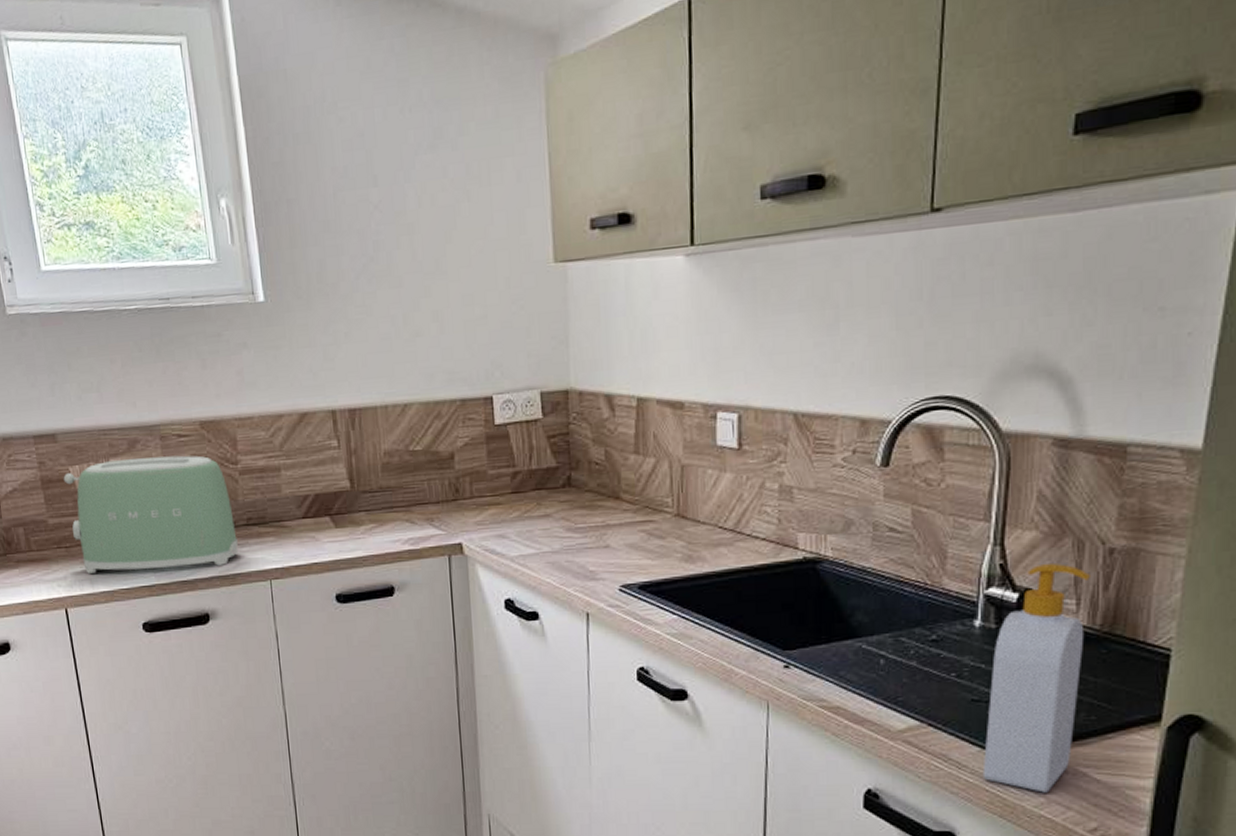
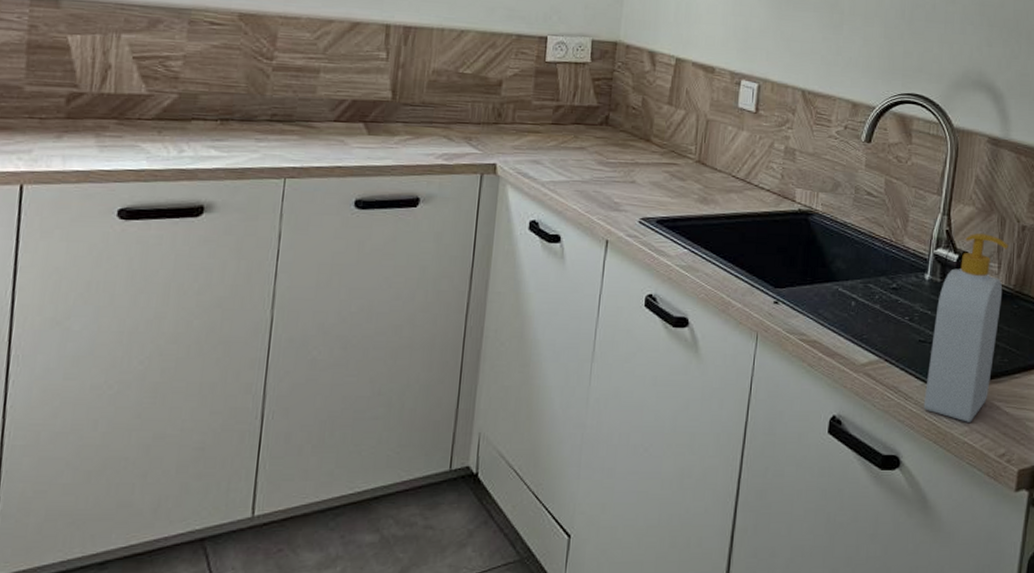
toaster: present [63,455,238,574] -> none [53,36,257,158]

